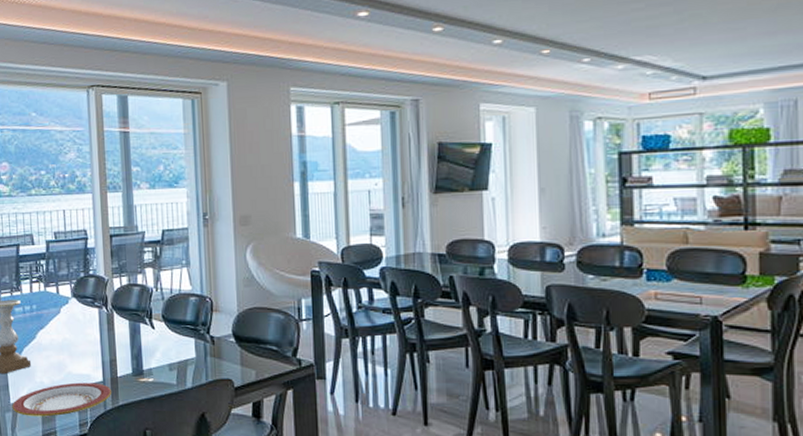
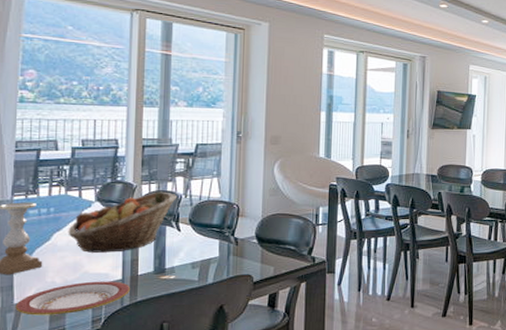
fruit basket: none [50,285,149,352] -> present [68,191,178,253]

